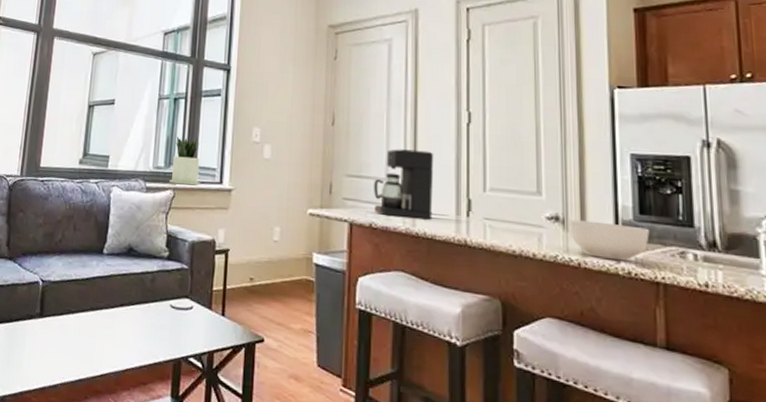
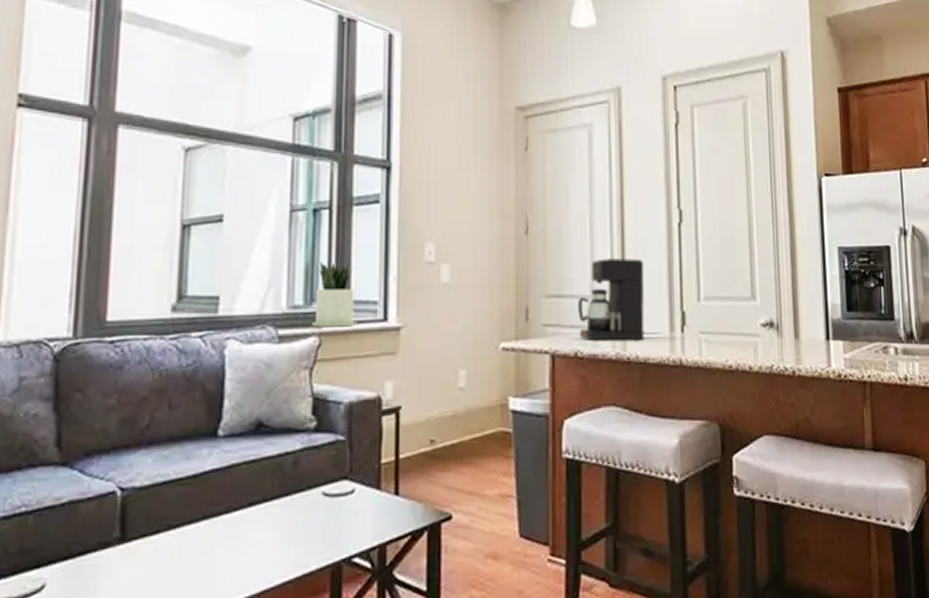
bowl: present [569,219,649,261] -> none [783,323,856,364]

